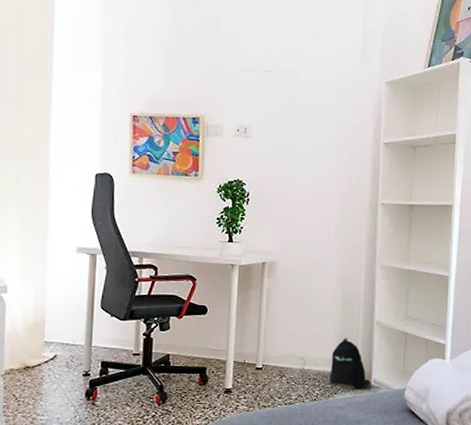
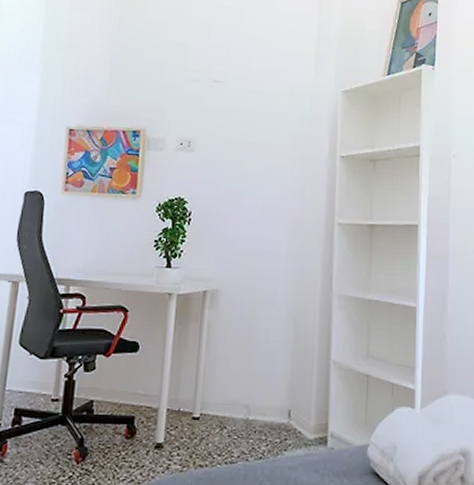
backpack: present [329,338,370,390] -> none [278,381,327,445]

